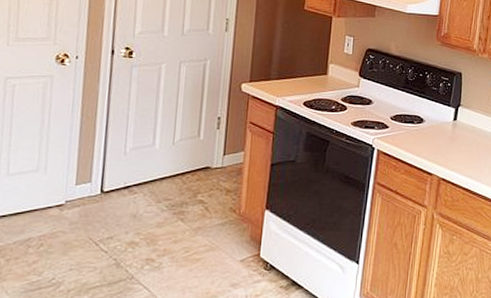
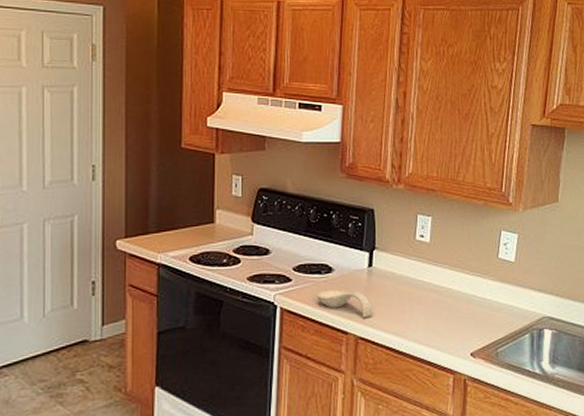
spoon rest: none [408,137,455,163] -> present [317,289,374,318]

